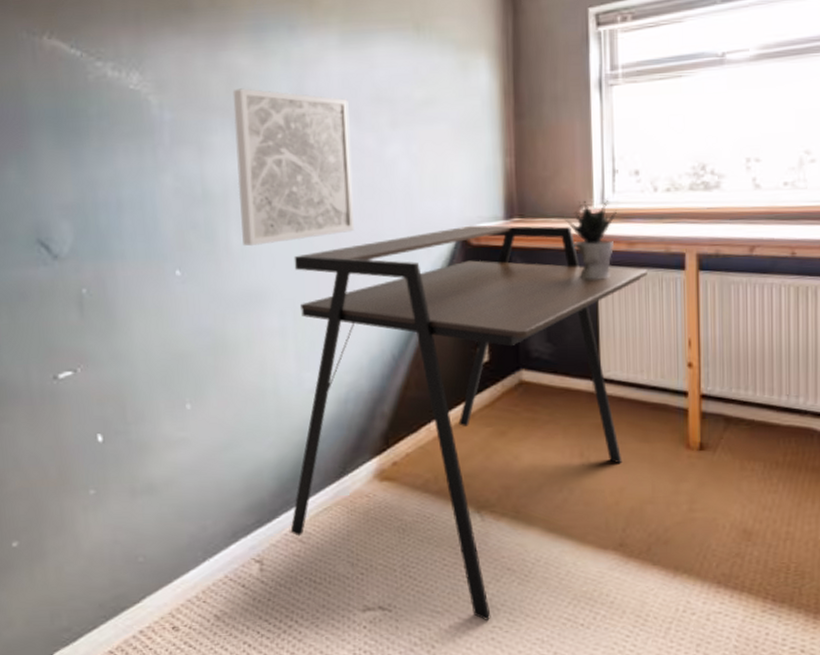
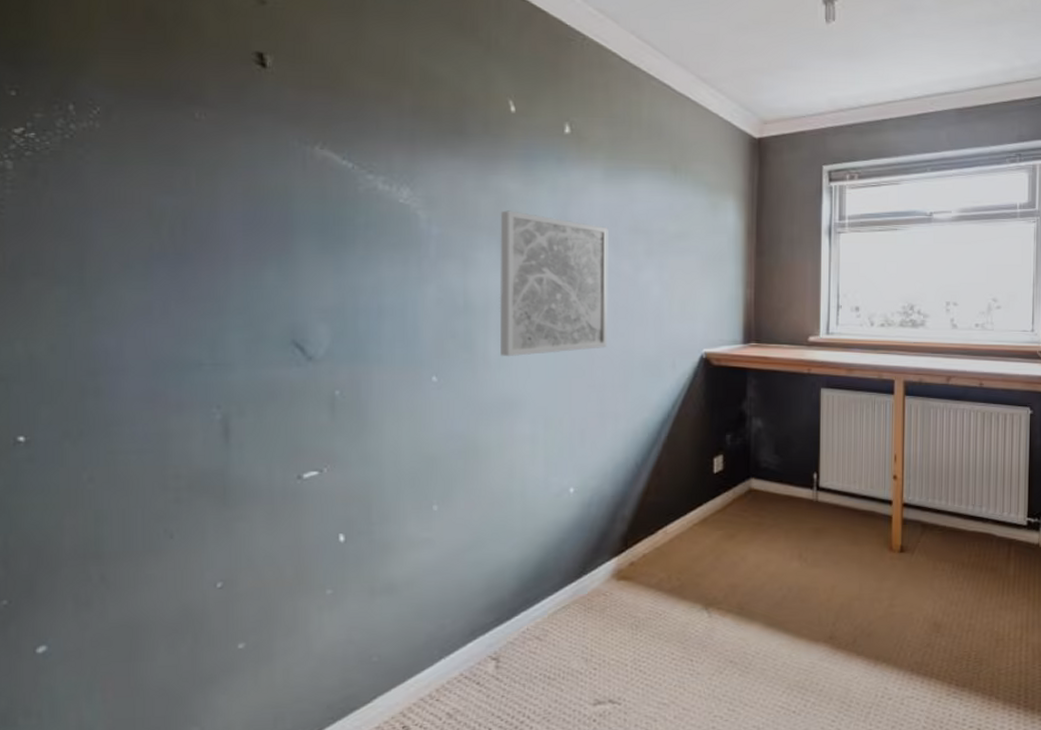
desk: present [290,225,647,620] -> none [528,347,863,710]
potted plant: present [563,199,617,280] -> none [793,330,839,400]

